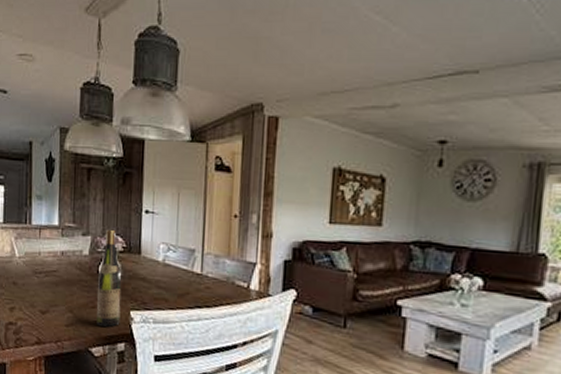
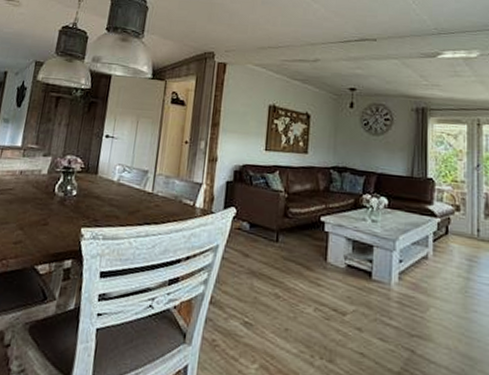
wine bottle: present [96,229,122,328] -> none [46,151,76,245]

